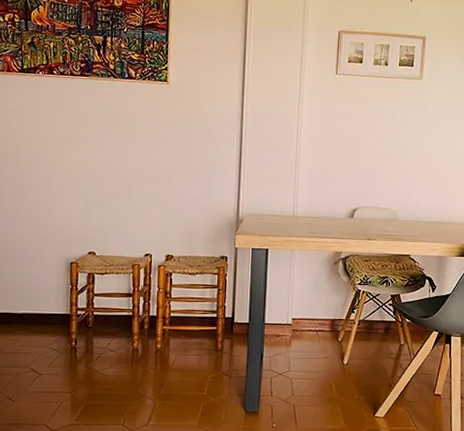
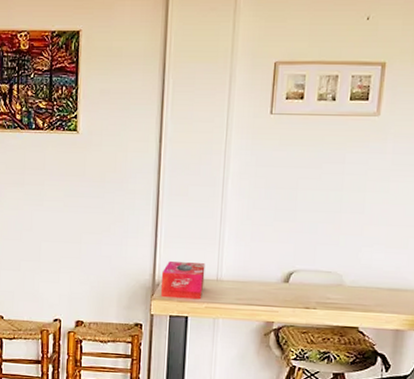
tissue box: none [244,200,283,234] -> present [160,261,206,300]

